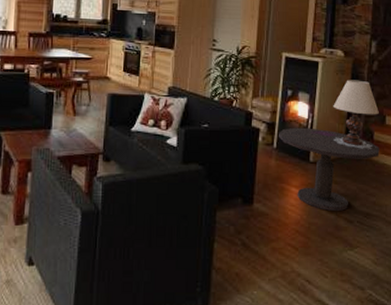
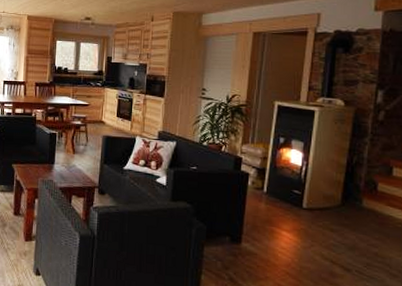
side table: present [279,127,380,211] -> none [269,173,384,259]
table lamp: present [333,79,379,149] -> none [330,129,385,200]

